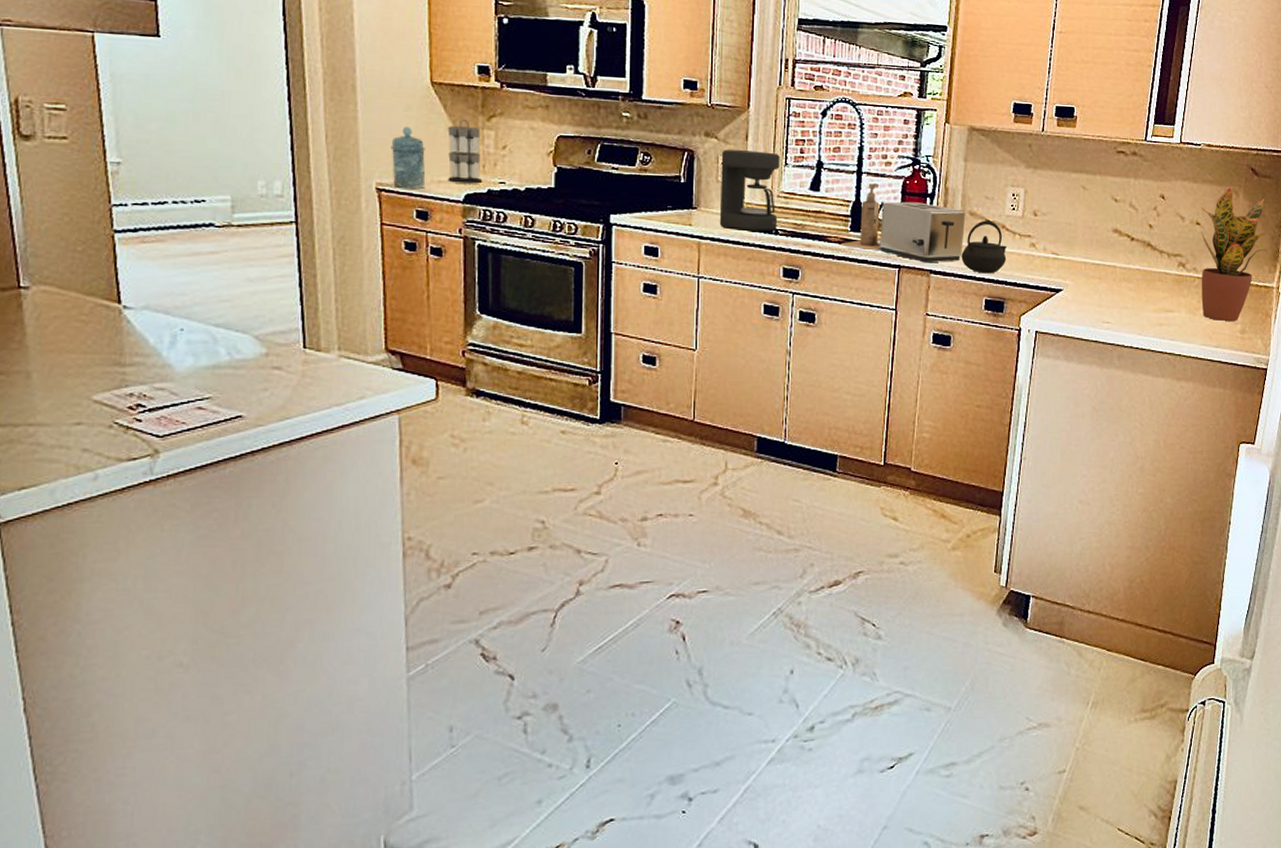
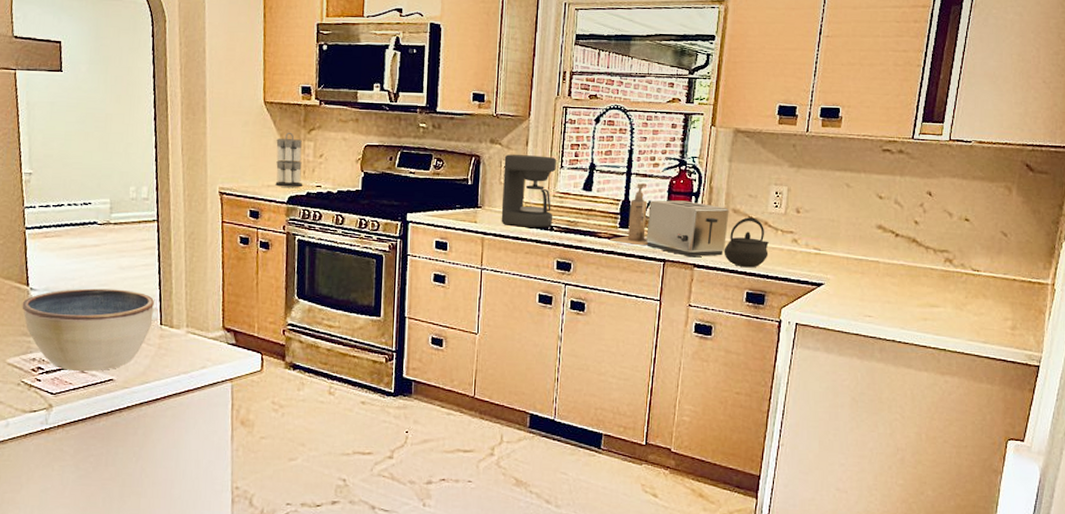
bowl: none [112,305,294,408] -> present [22,288,154,372]
canister: present [391,126,426,190] -> none [231,140,258,193]
potted plant: present [1201,187,1272,321] -> none [969,184,1047,317]

